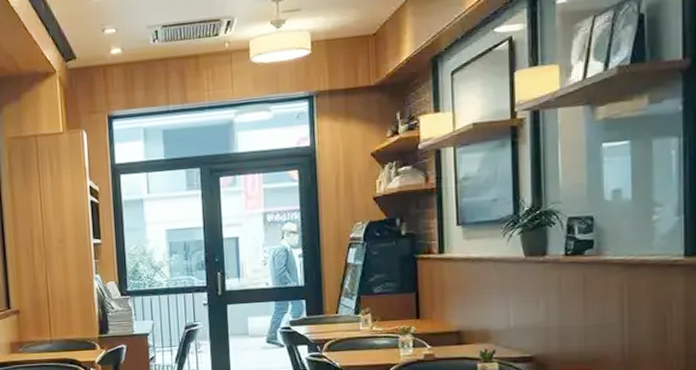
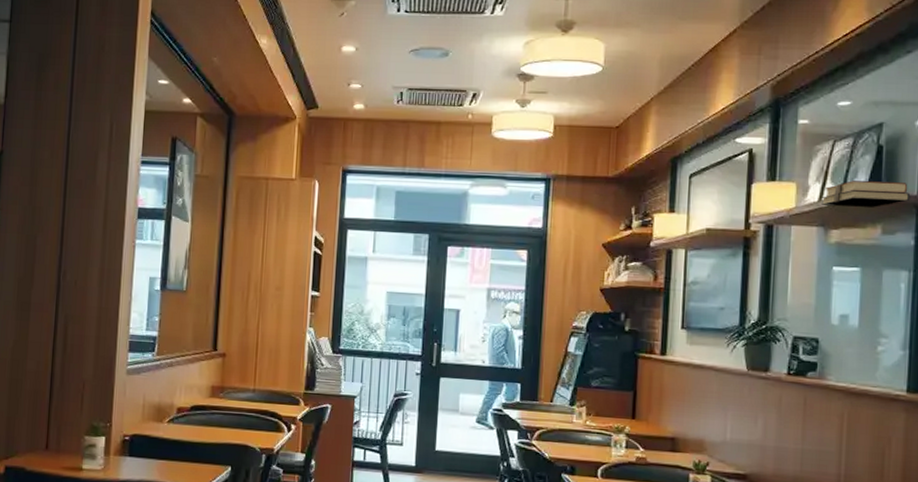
books: none [586,48,676,83] -> present [822,180,911,207]

